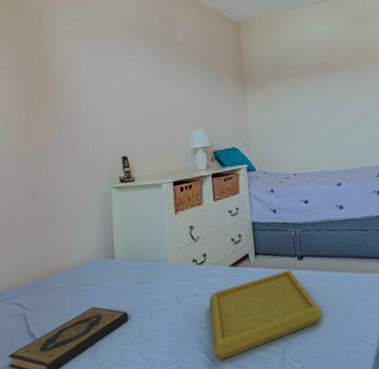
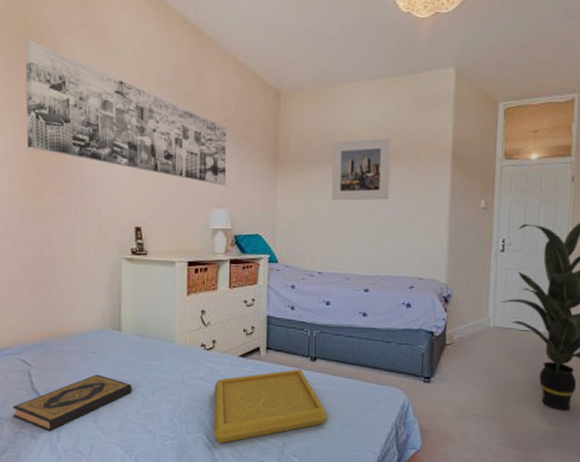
wall art: none [17,9,202,109] -> present [26,40,227,185]
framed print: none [290,50,345,108] -> present [331,138,391,201]

